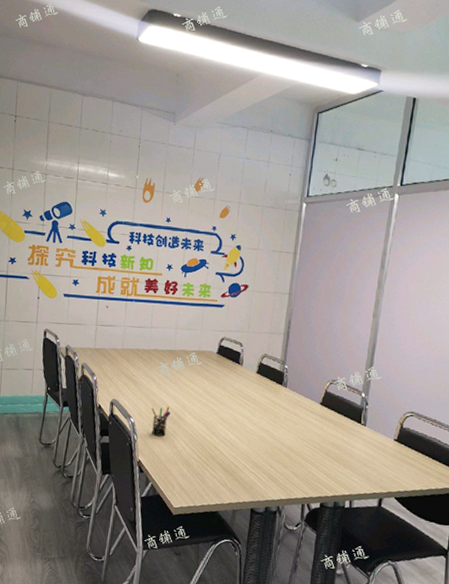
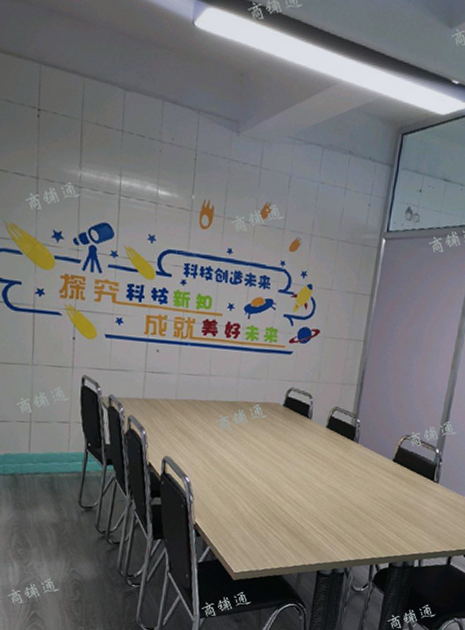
pen holder: present [151,406,171,436] -> none [209,464,232,497]

